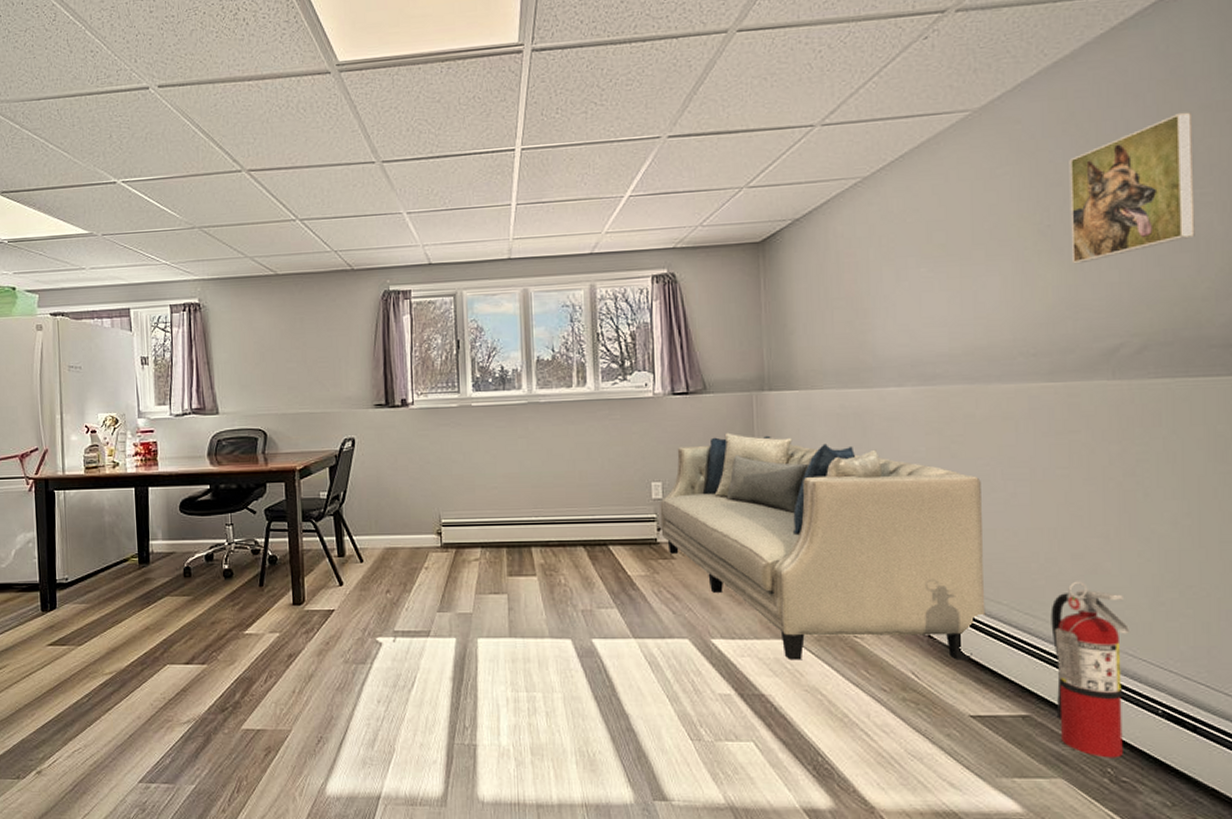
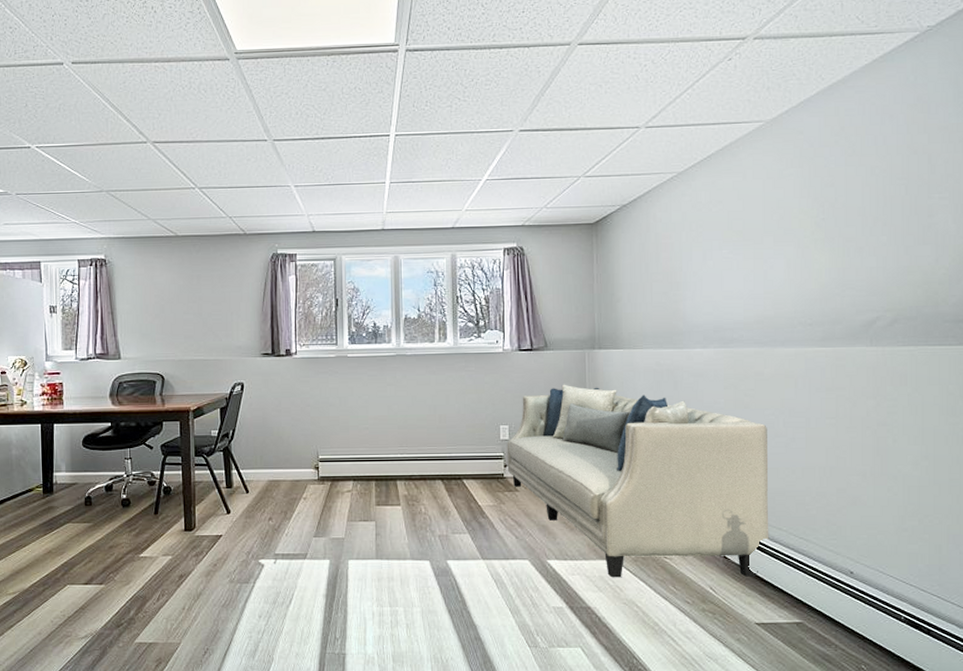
fire extinguisher: present [1051,581,1129,758] -> none [820,511,880,657]
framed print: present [1069,111,1195,264] -> none [840,131,934,251]

